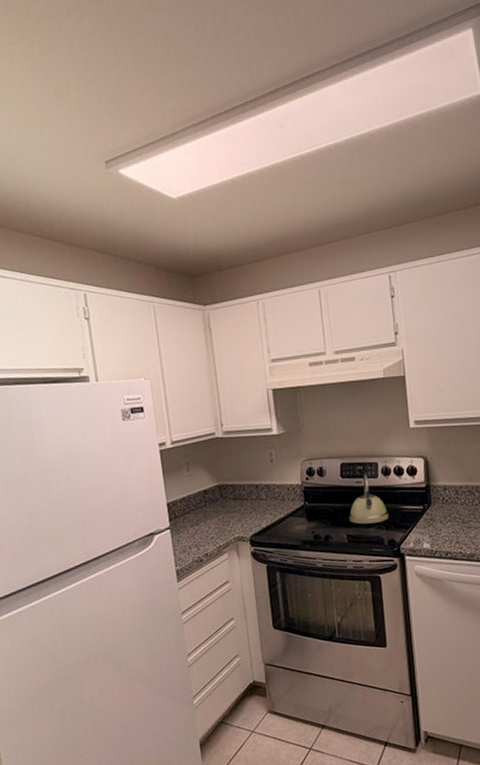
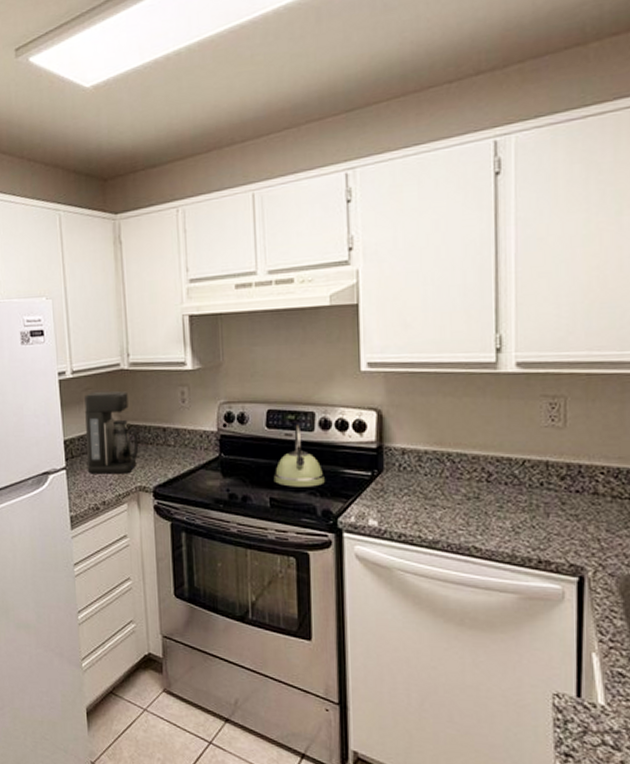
coffee maker: none [184,456,236,531] -> present [84,390,139,474]

